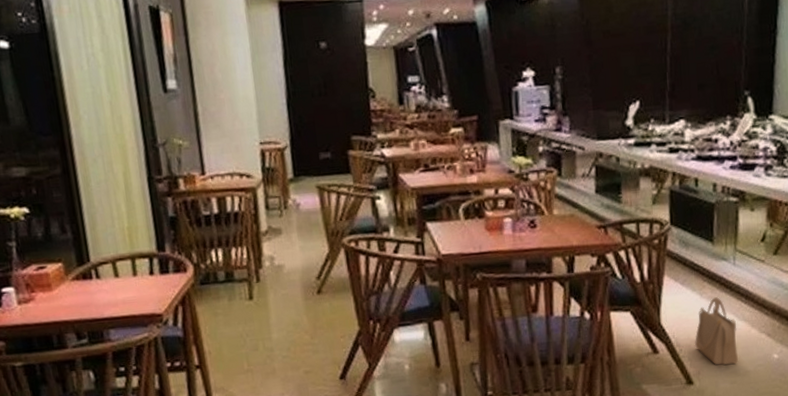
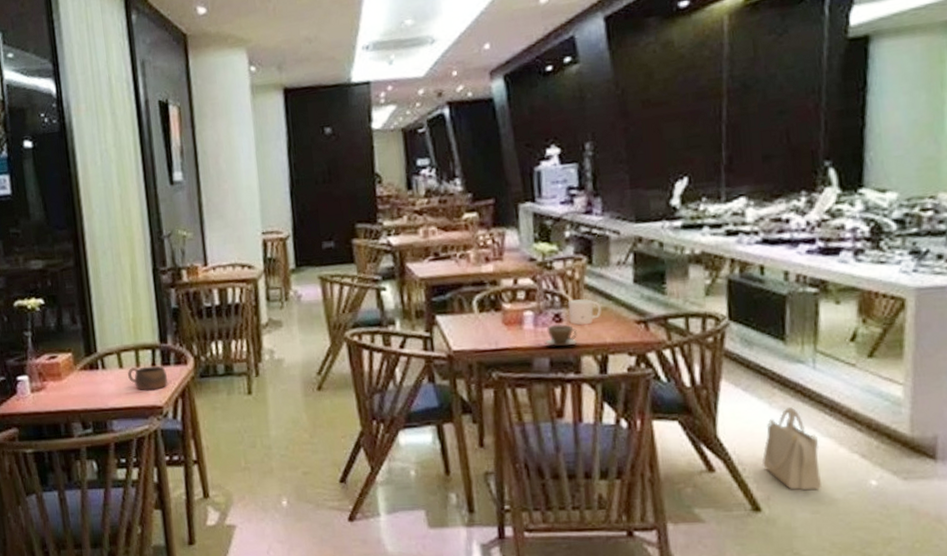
cup: none [124,274,167,299] -> present [128,365,168,391]
teacup: none [521,229,549,249] -> present [544,324,578,347]
mug: none [541,207,569,231] -> present [567,299,602,326]

